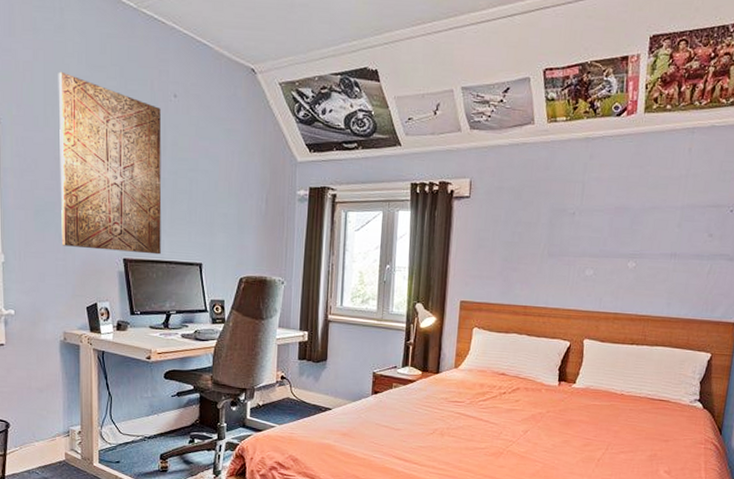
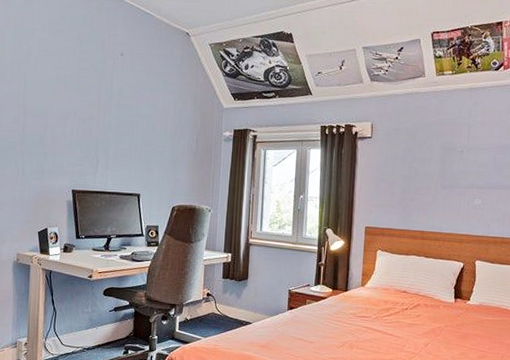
wall art: present [58,71,162,255] -> none [19,35,109,187]

